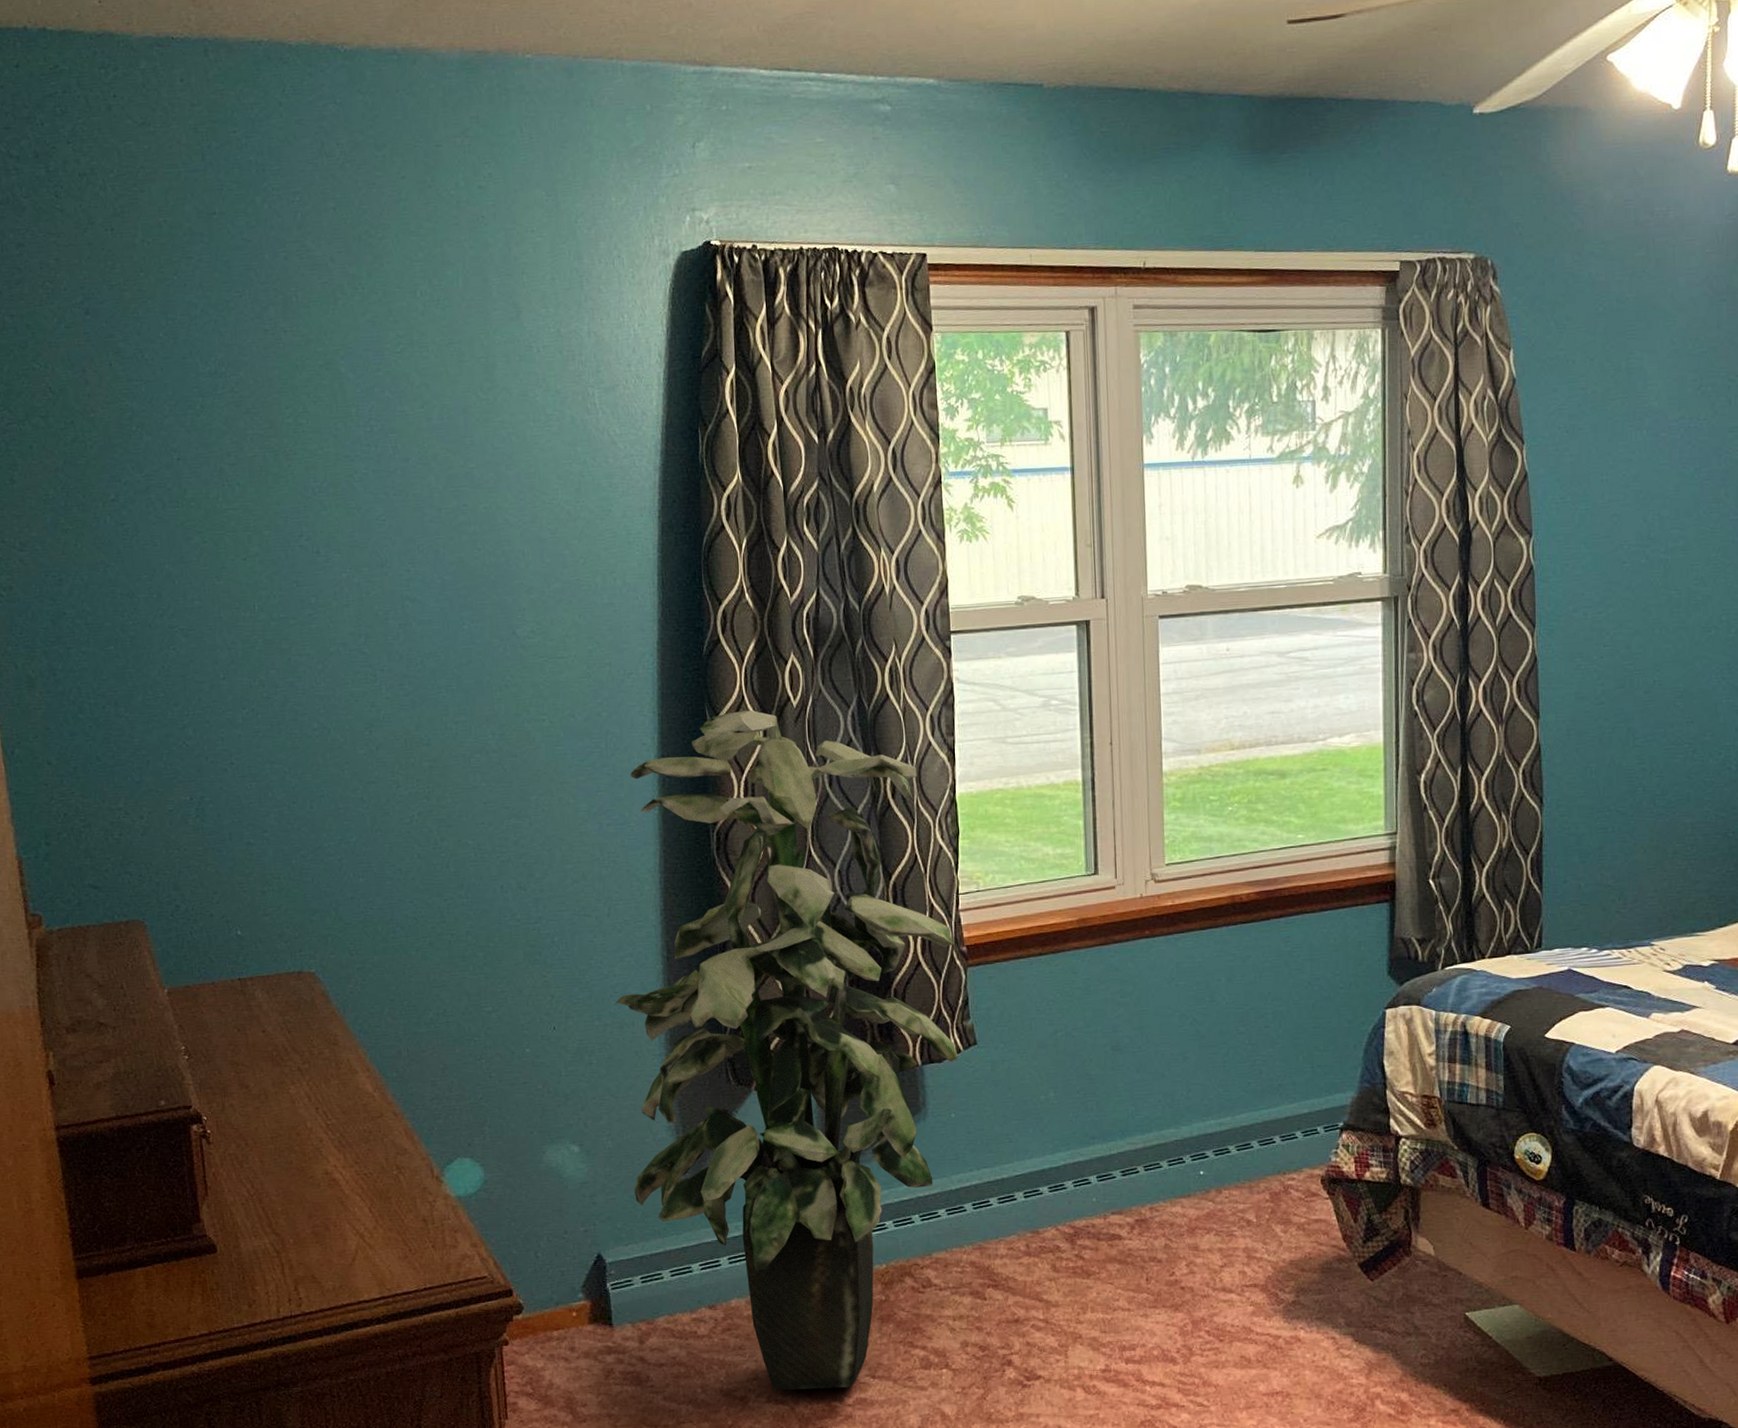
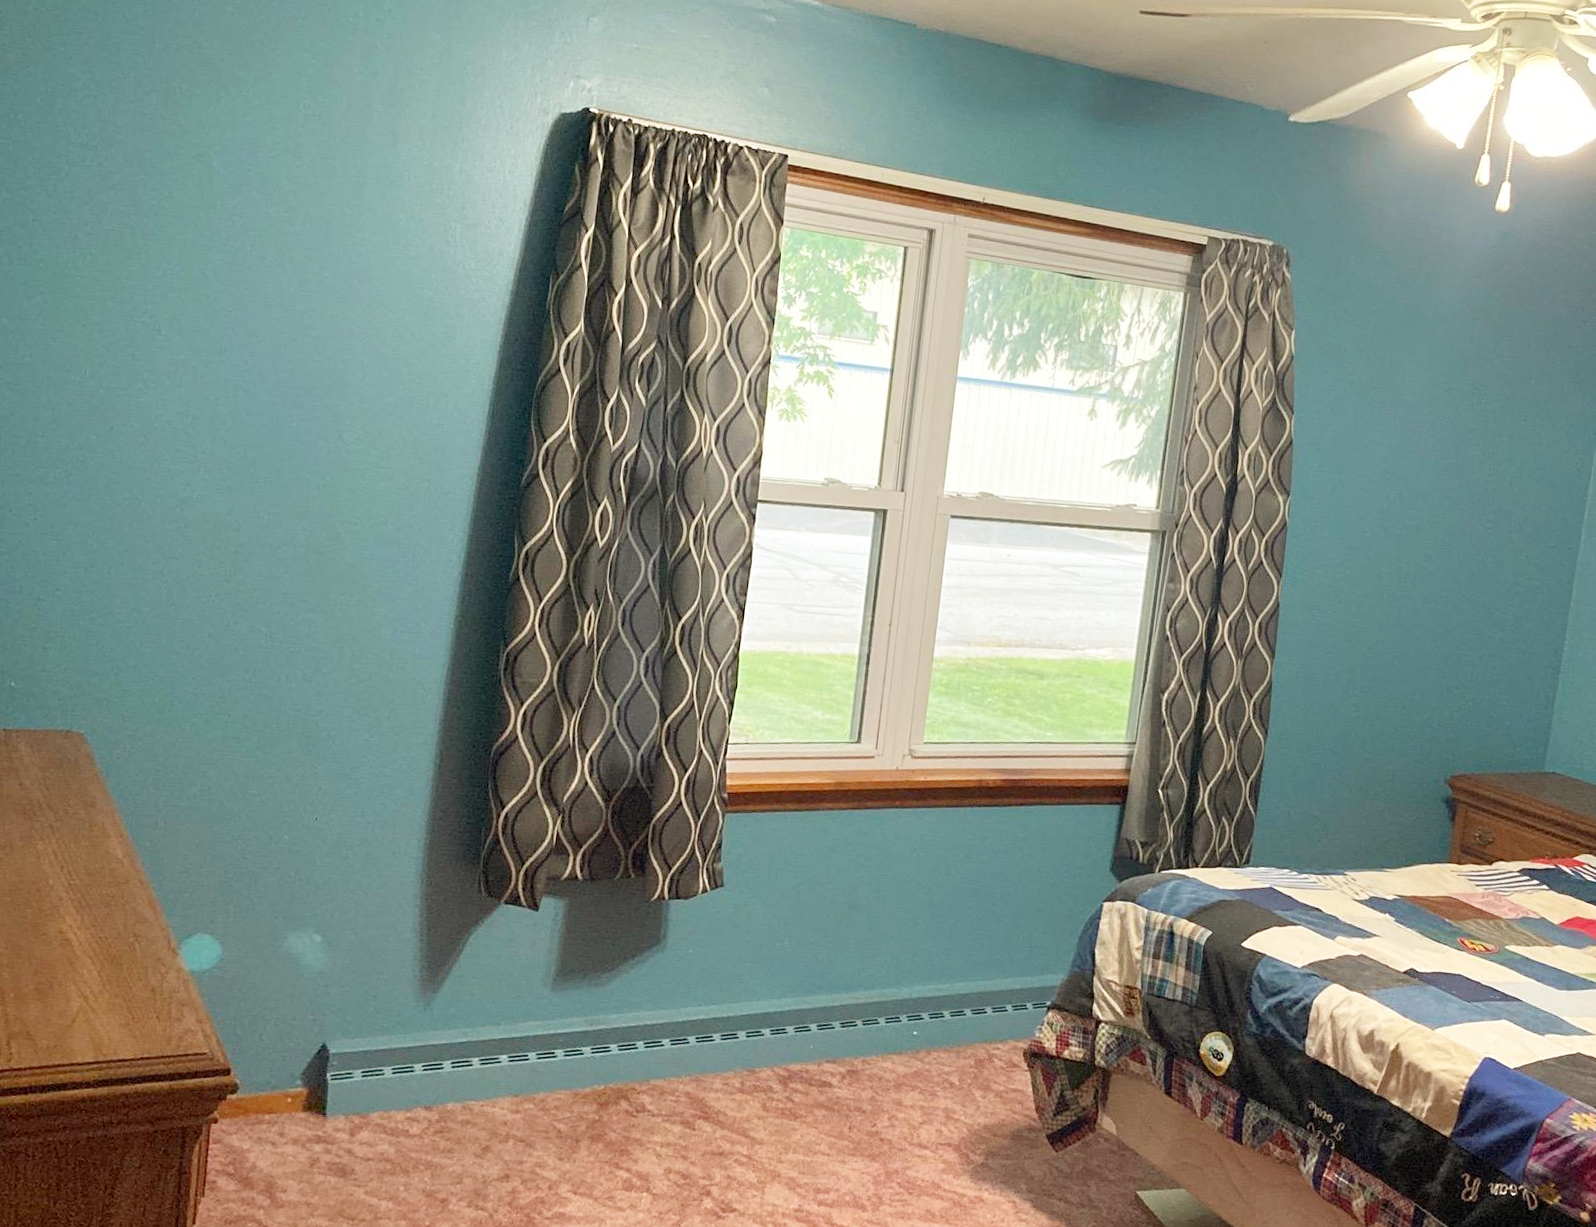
indoor plant: present [615,710,958,1390] -> none [369,543,716,1201]

